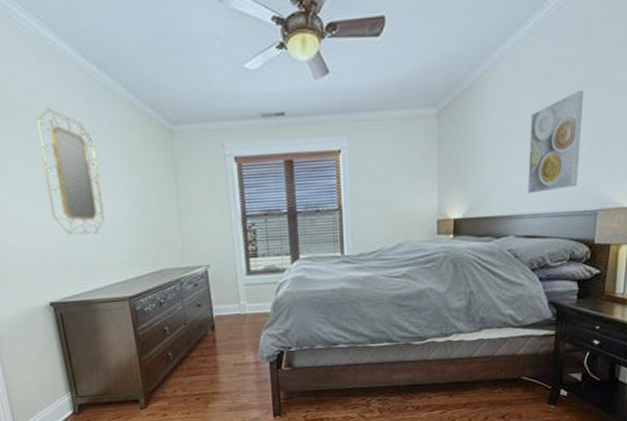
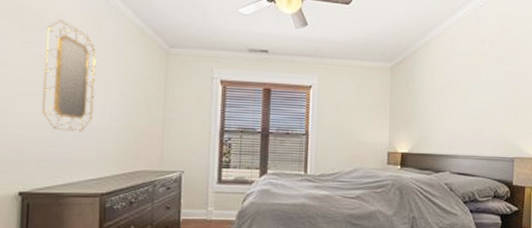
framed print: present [527,91,583,193] -> none [460,65,501,139]

